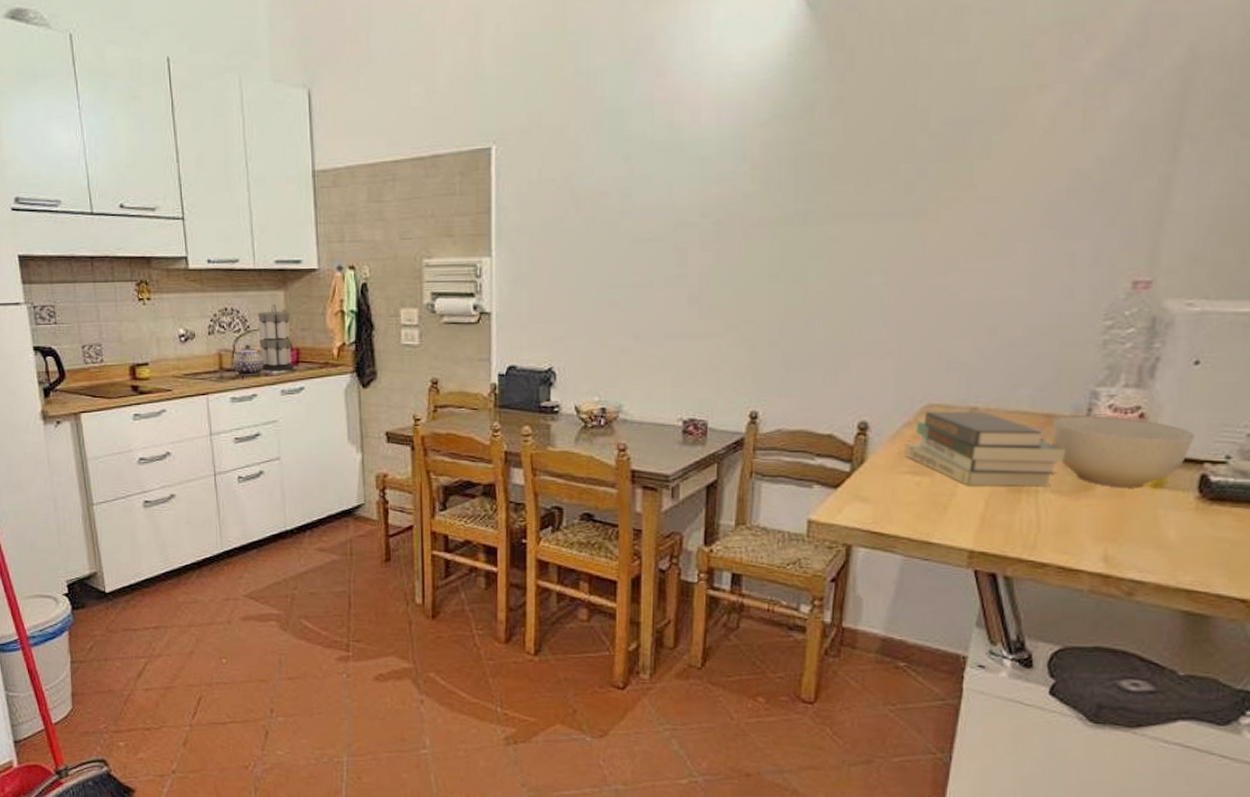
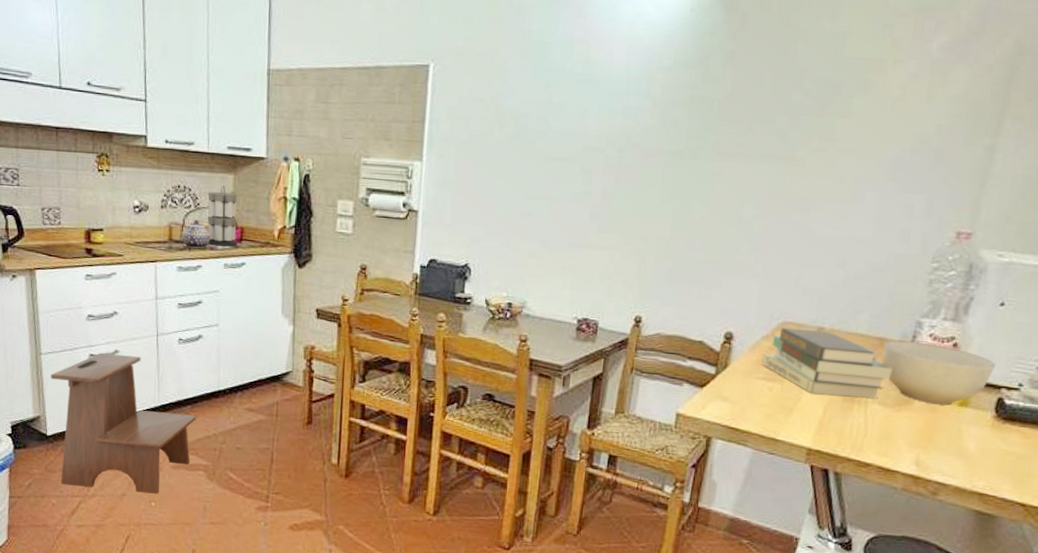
step stool: none [104,498,264,650] -> present [50,352,197,494]

